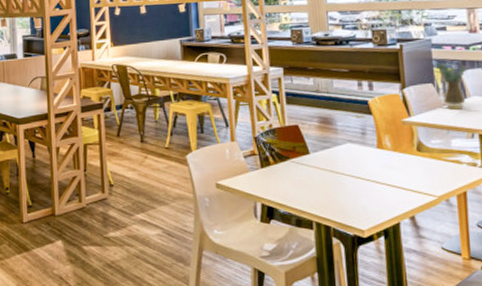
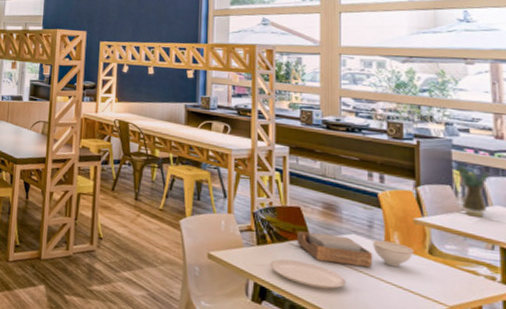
plate: none [275,177,346,199] -> present [270,259,346,289]
napkin holder: none [297,147,369,174] -> present [297,231,373,268]
bowl: none [365,144,404,168] -> present [371,240,414,267]

